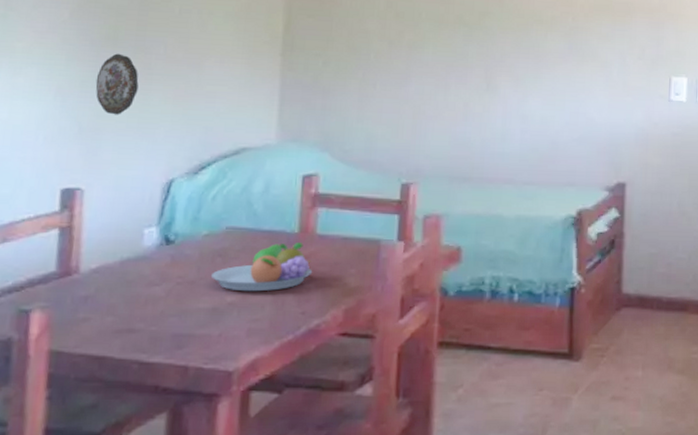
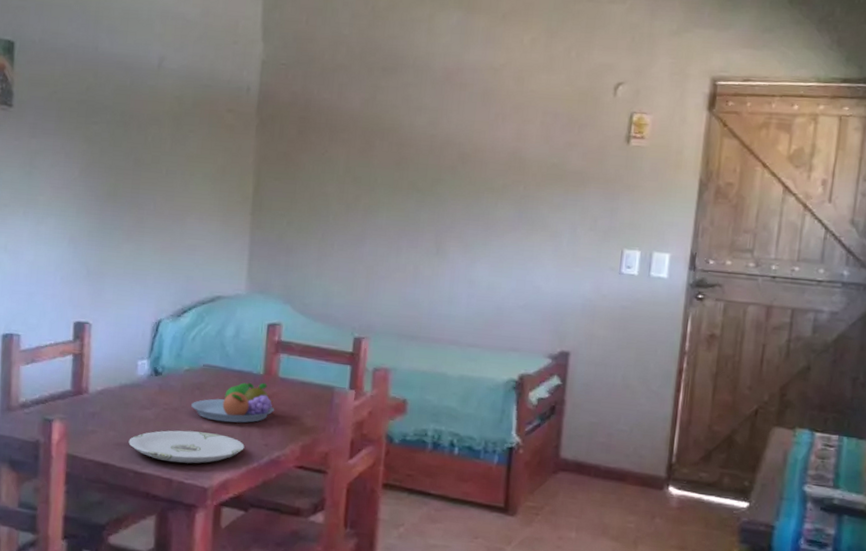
decorative plate: present [95,53,139,115] -> none [99,208,134,262]
plate: none [131,306,277,346] -> present [128,430,245,464]

